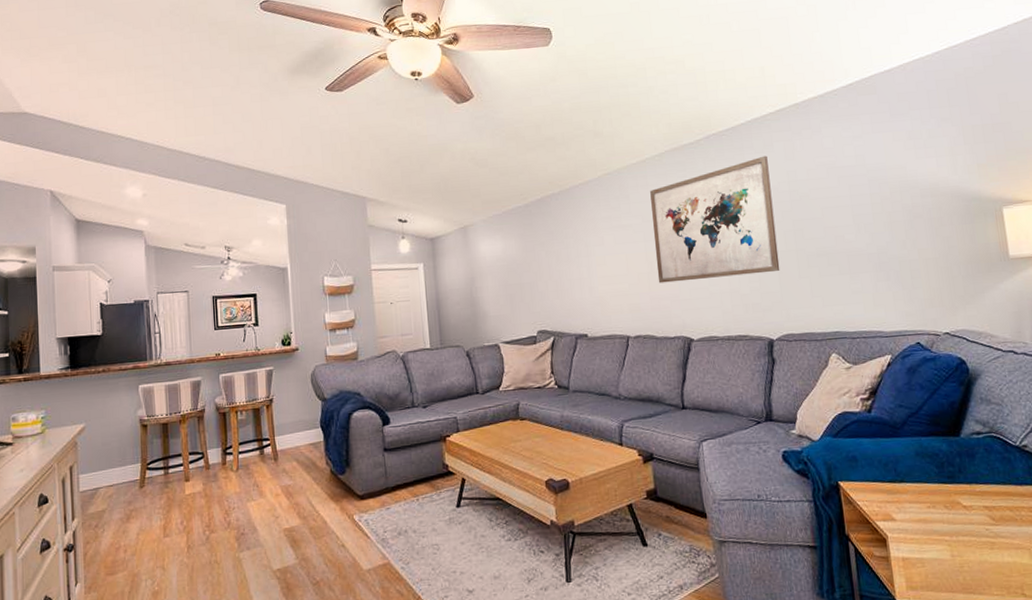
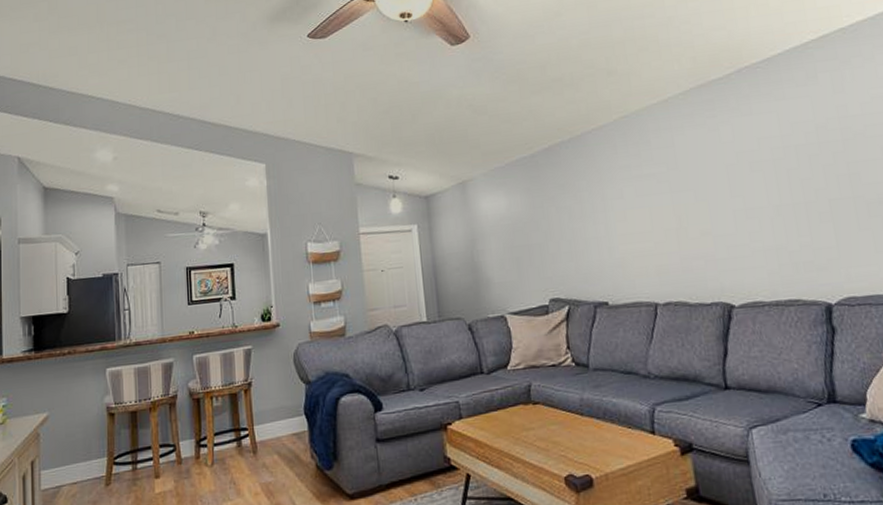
wall art: present [650,155,780,283] -> none [674,89,835,241]

